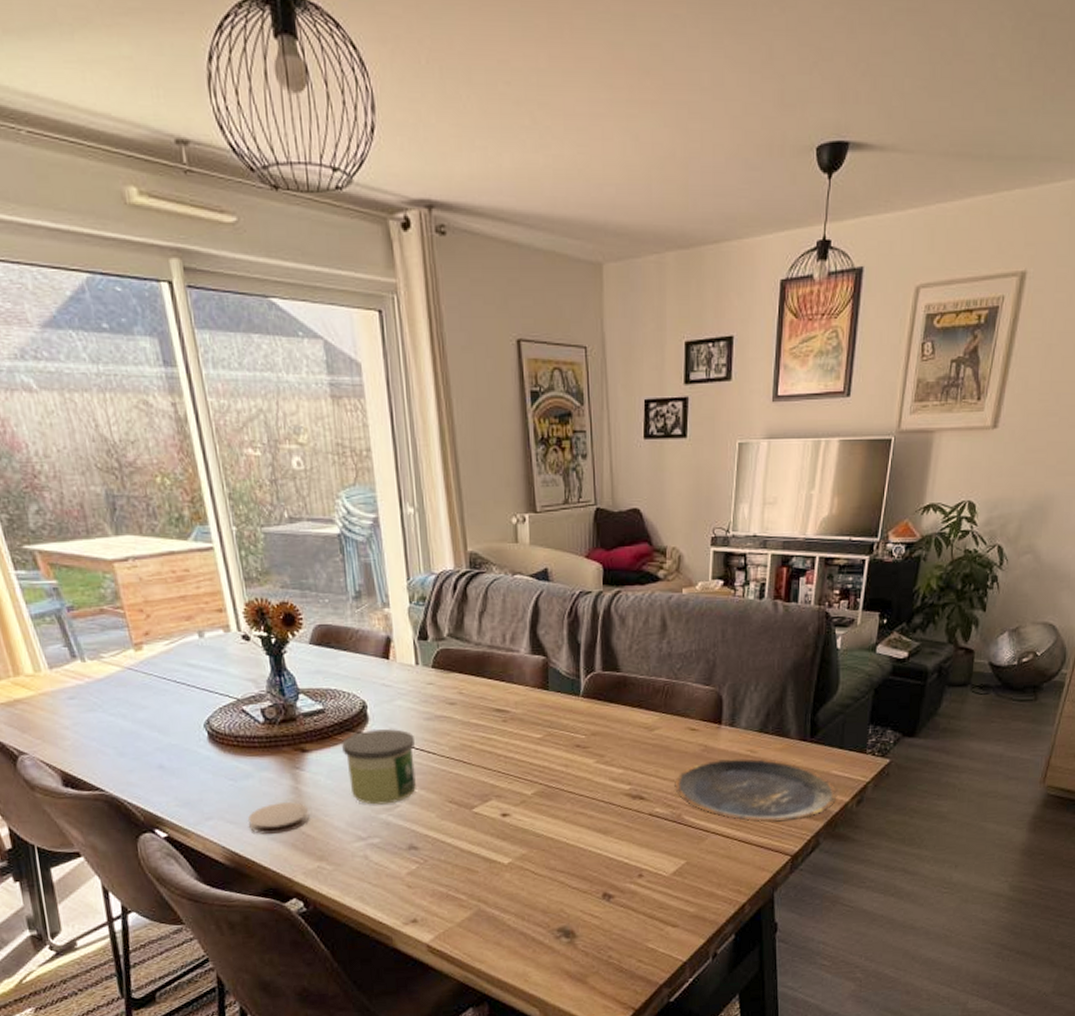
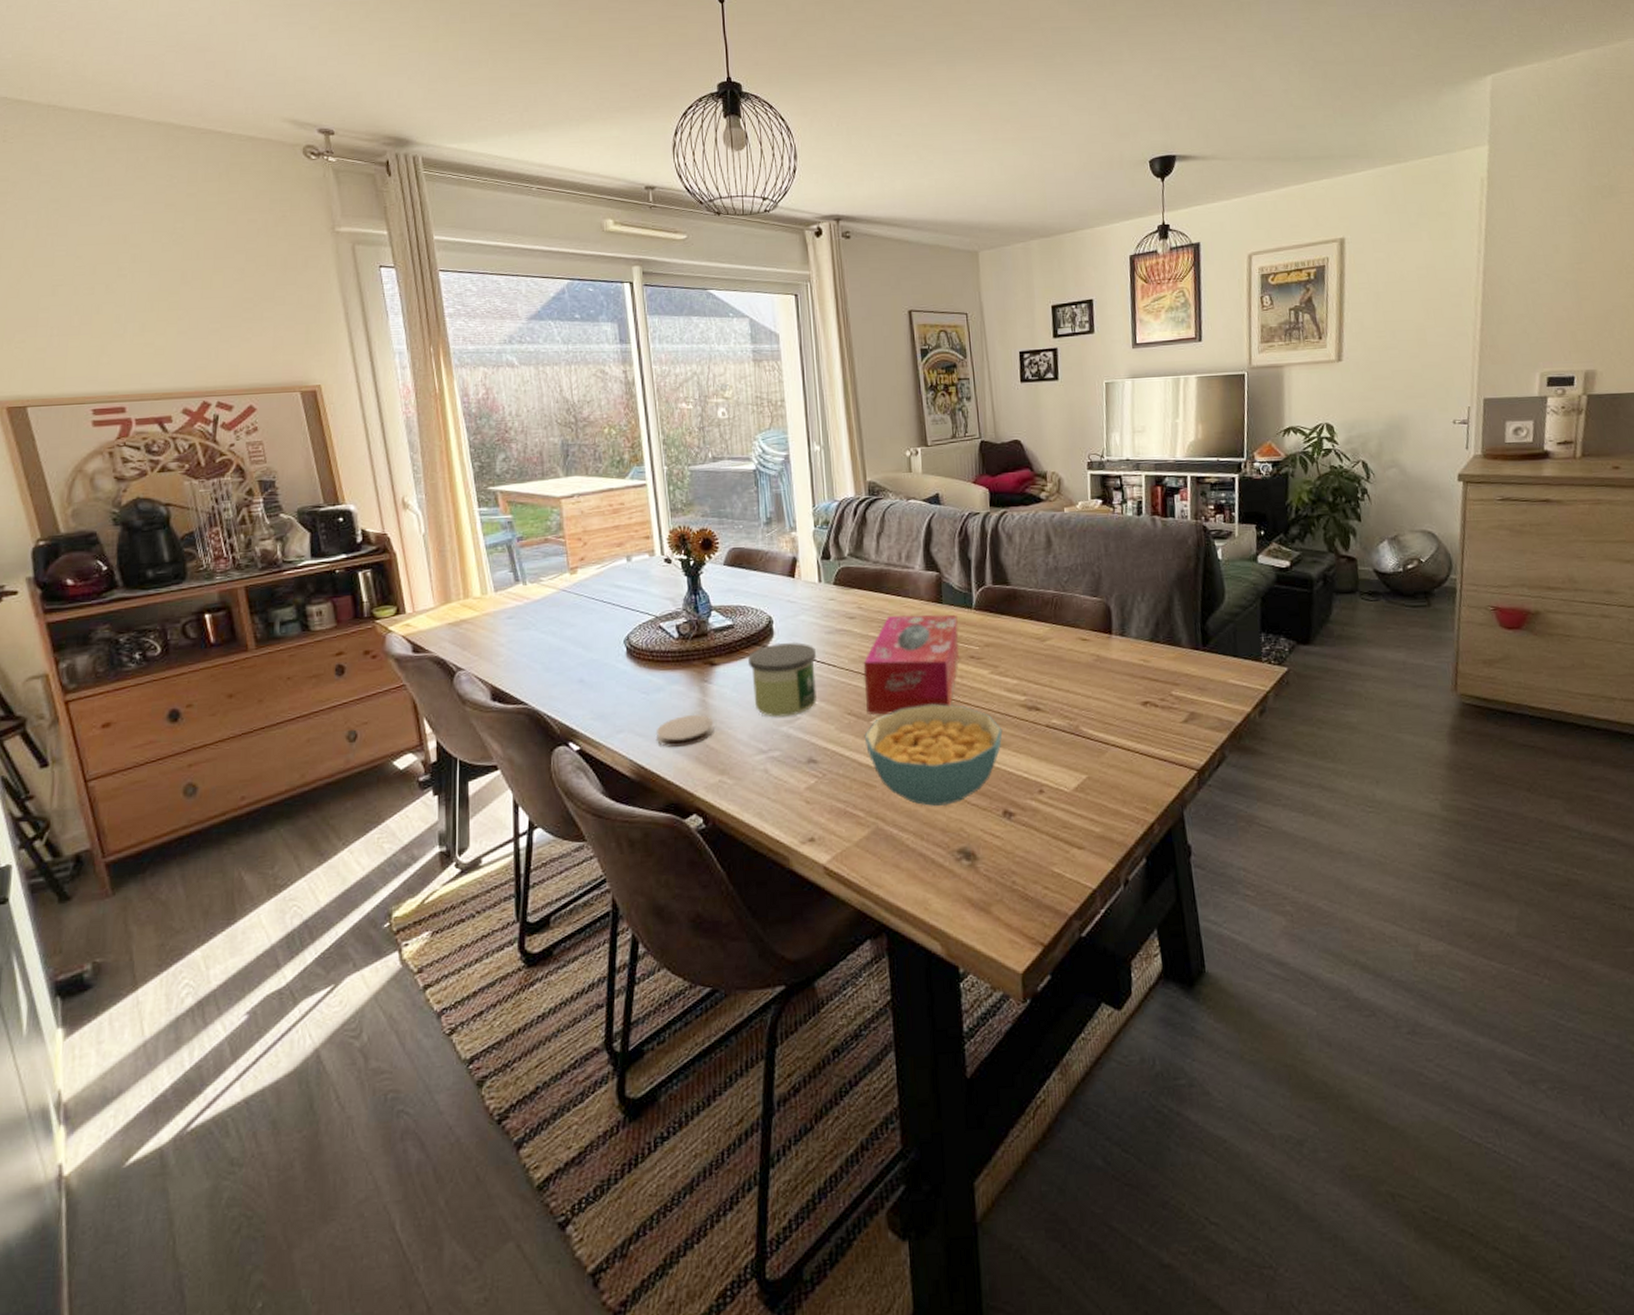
tissue box: none [464,701,565,804] -> present [863,614,960,716]
cereal bowl: none [466,793,606,890] -> present [864,704,1003,807]
plate: present [675,757,837,822] -> none [1070,667,1238,734]

